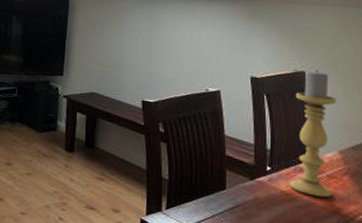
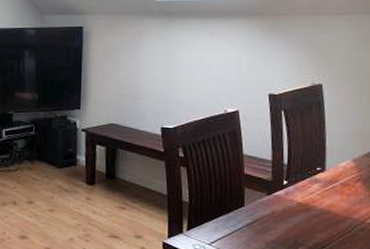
candle holder: present [289,69,336,198] -> none [304,81,352,205]

